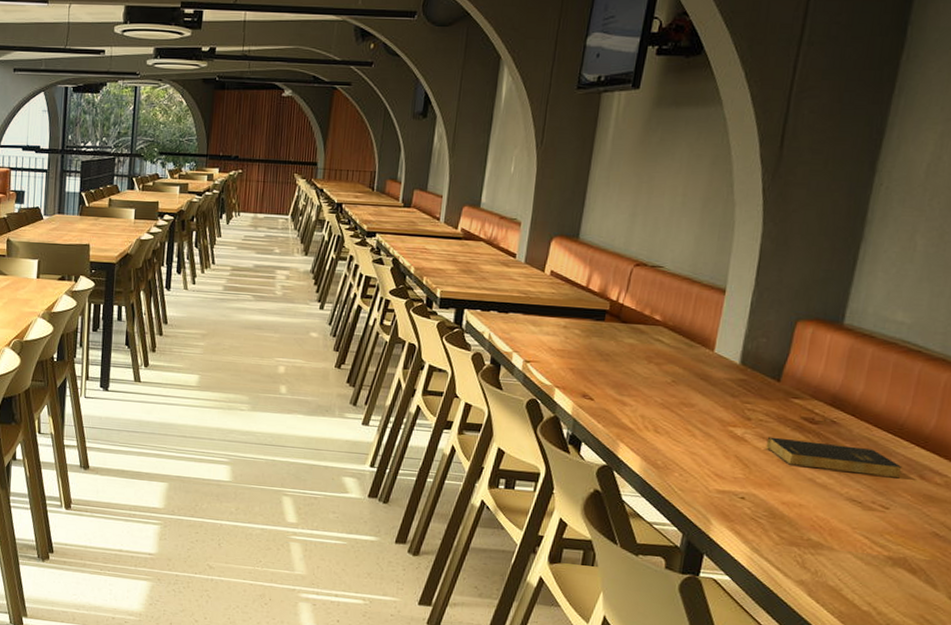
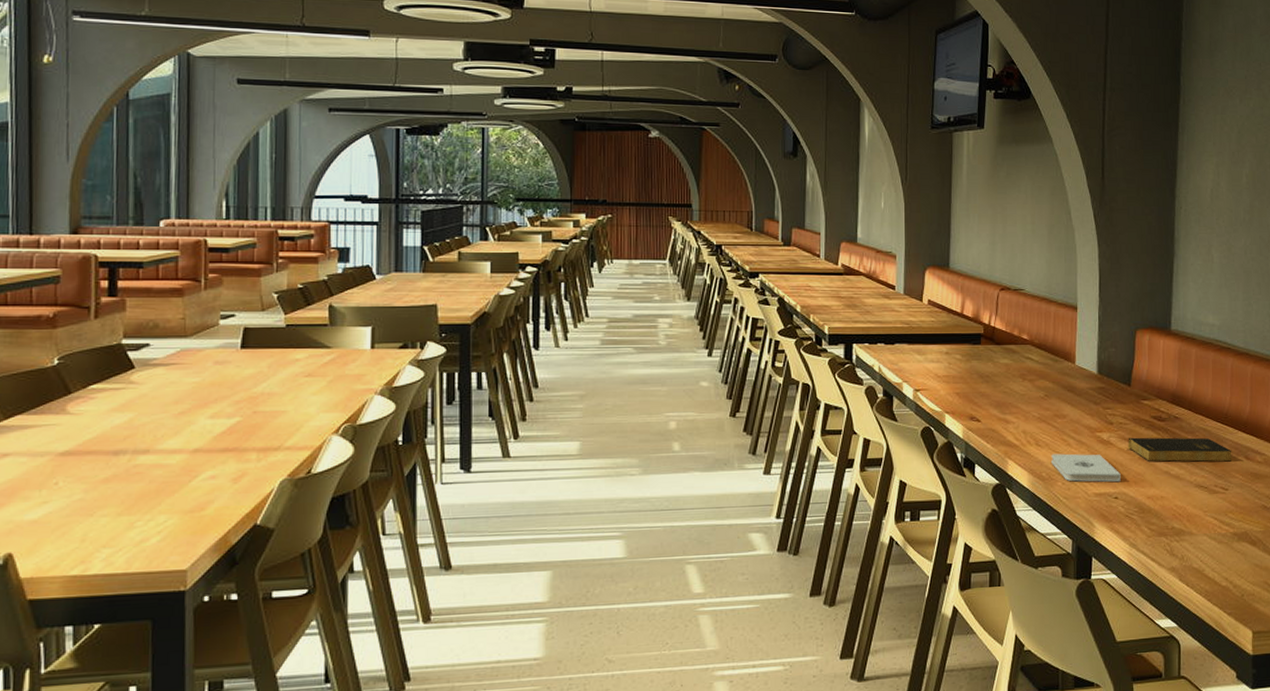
notepad: none [670,443,752,483] -> present [1051,453,1121,483]

